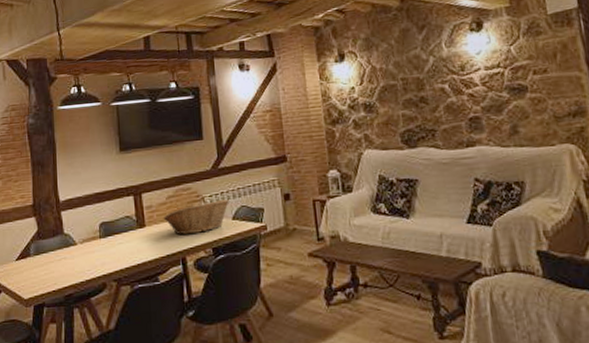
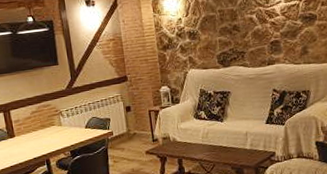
fruit basket: present [163,199,229,234] -> none [29,112,82,142]

